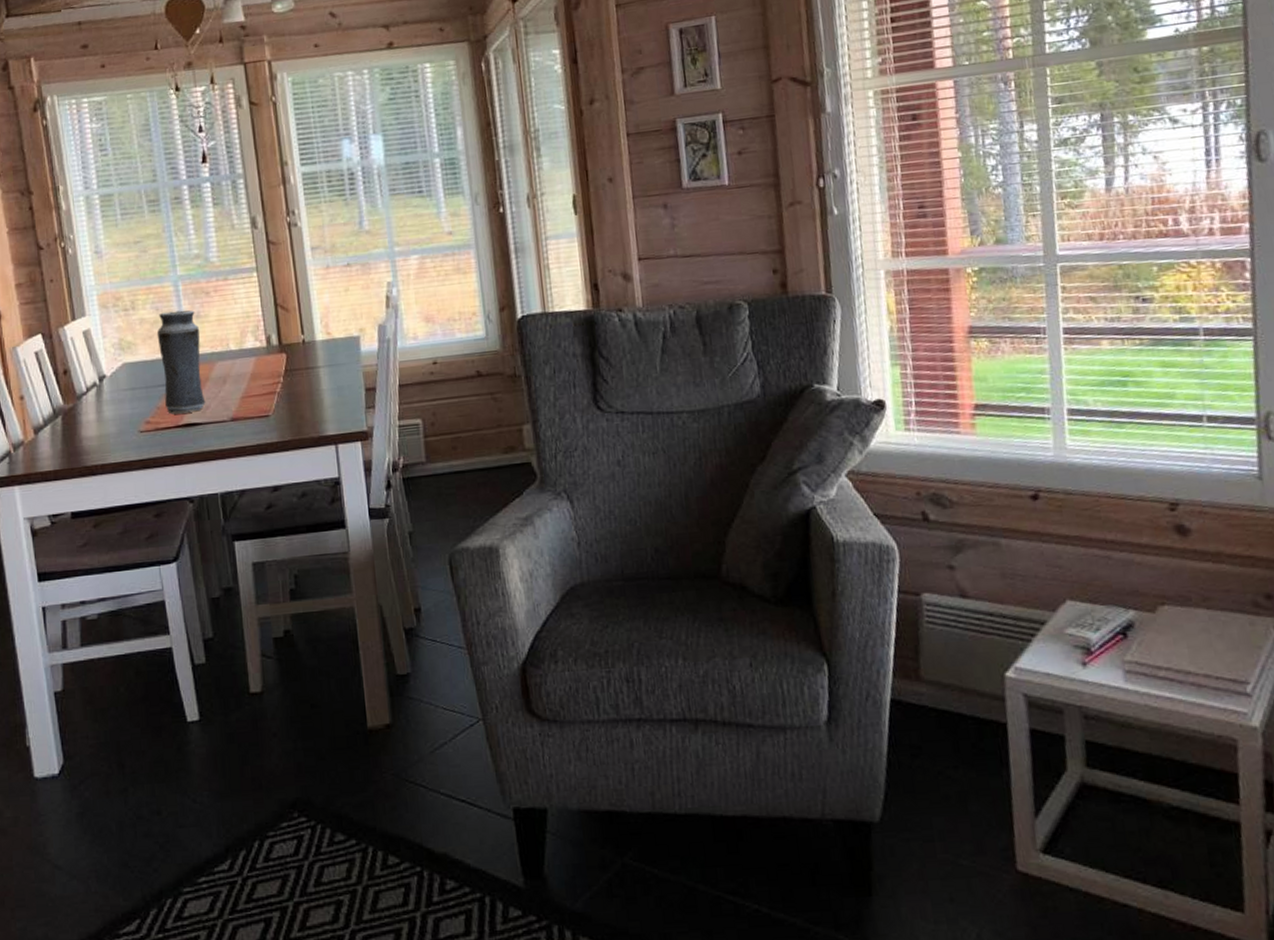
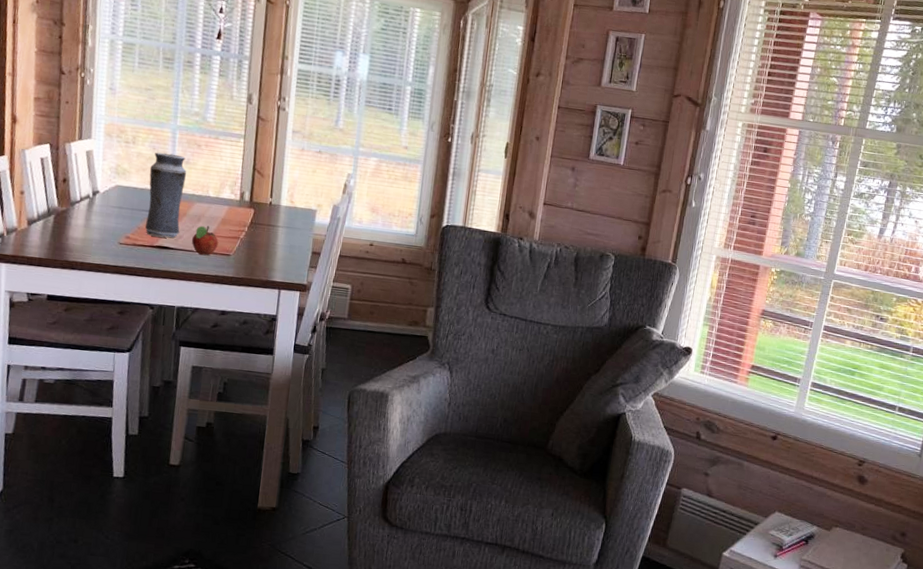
fruit: none [220,386,253,424] -> present [191,225,219,255]

